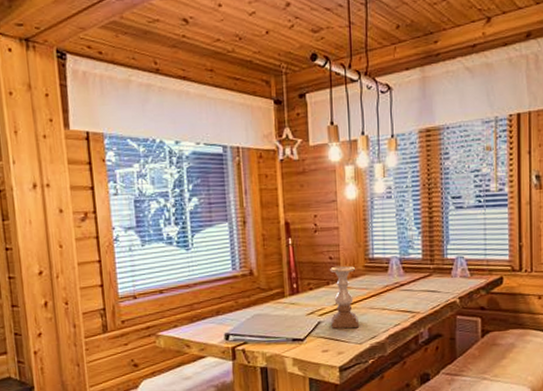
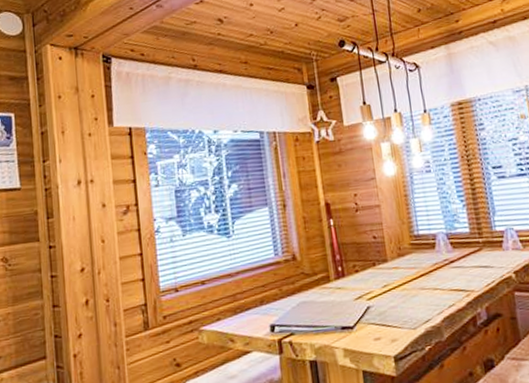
candle holder: present [329,265,360,329] -> none [374,244,412,313]

